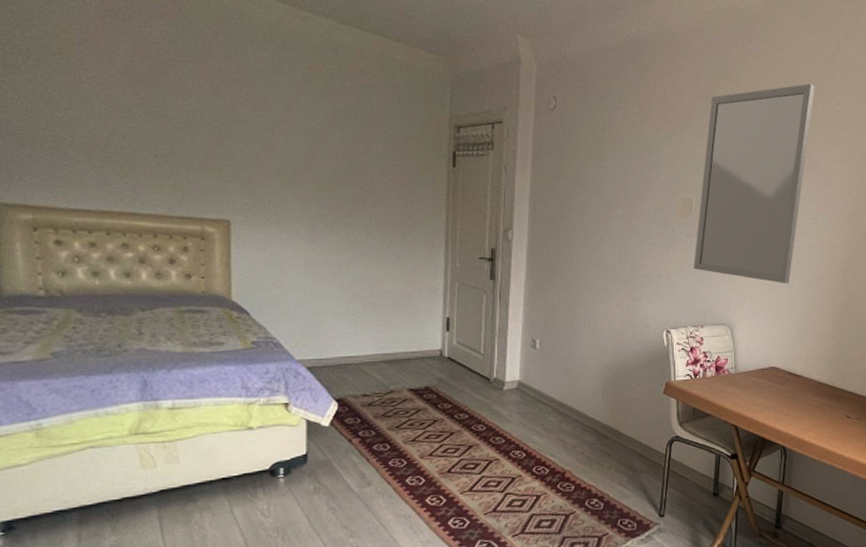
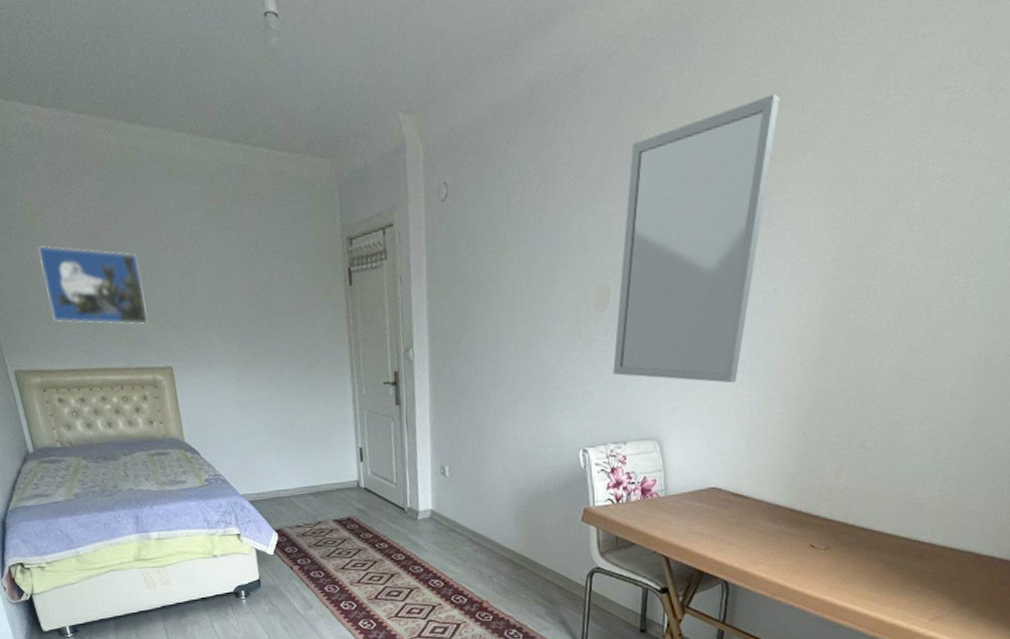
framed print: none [65,75,208,173] -> present [38,246,148,324]

